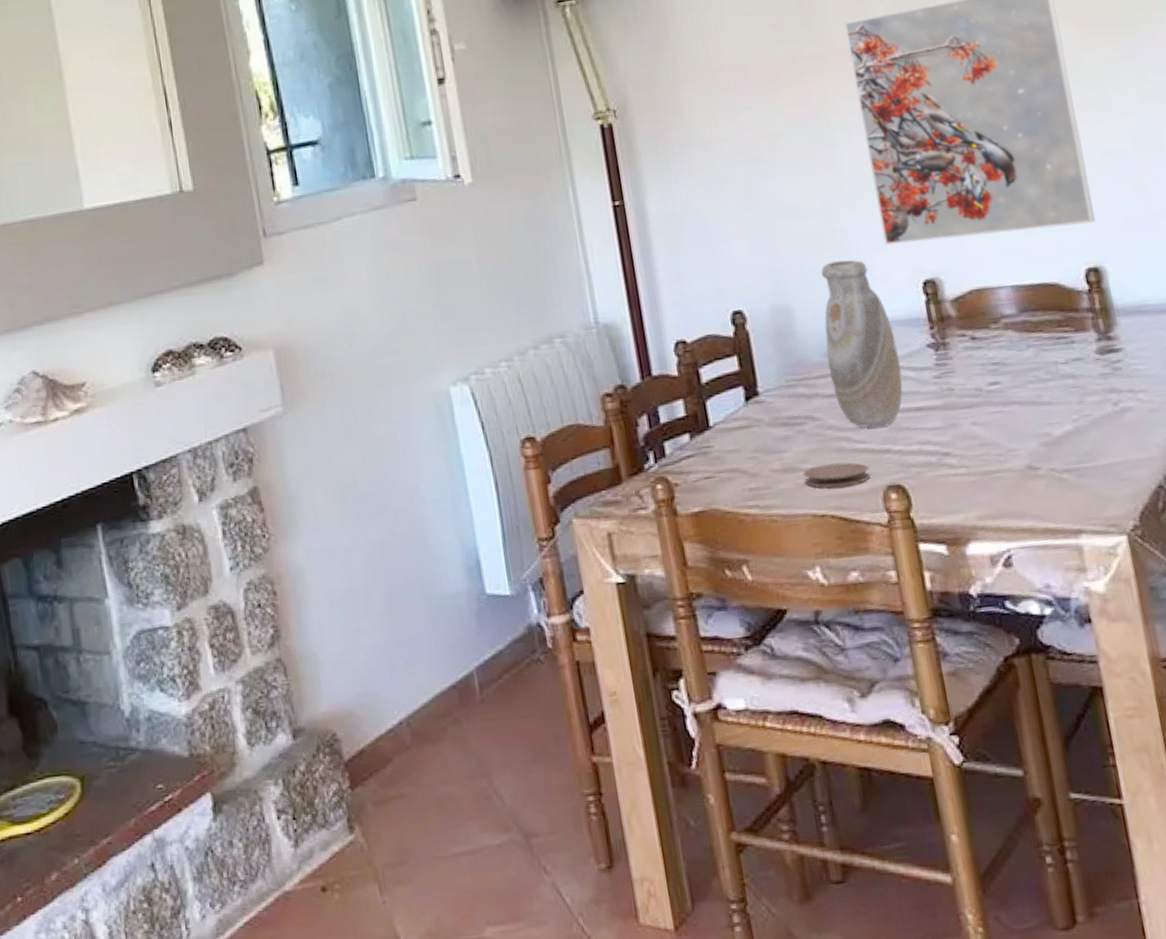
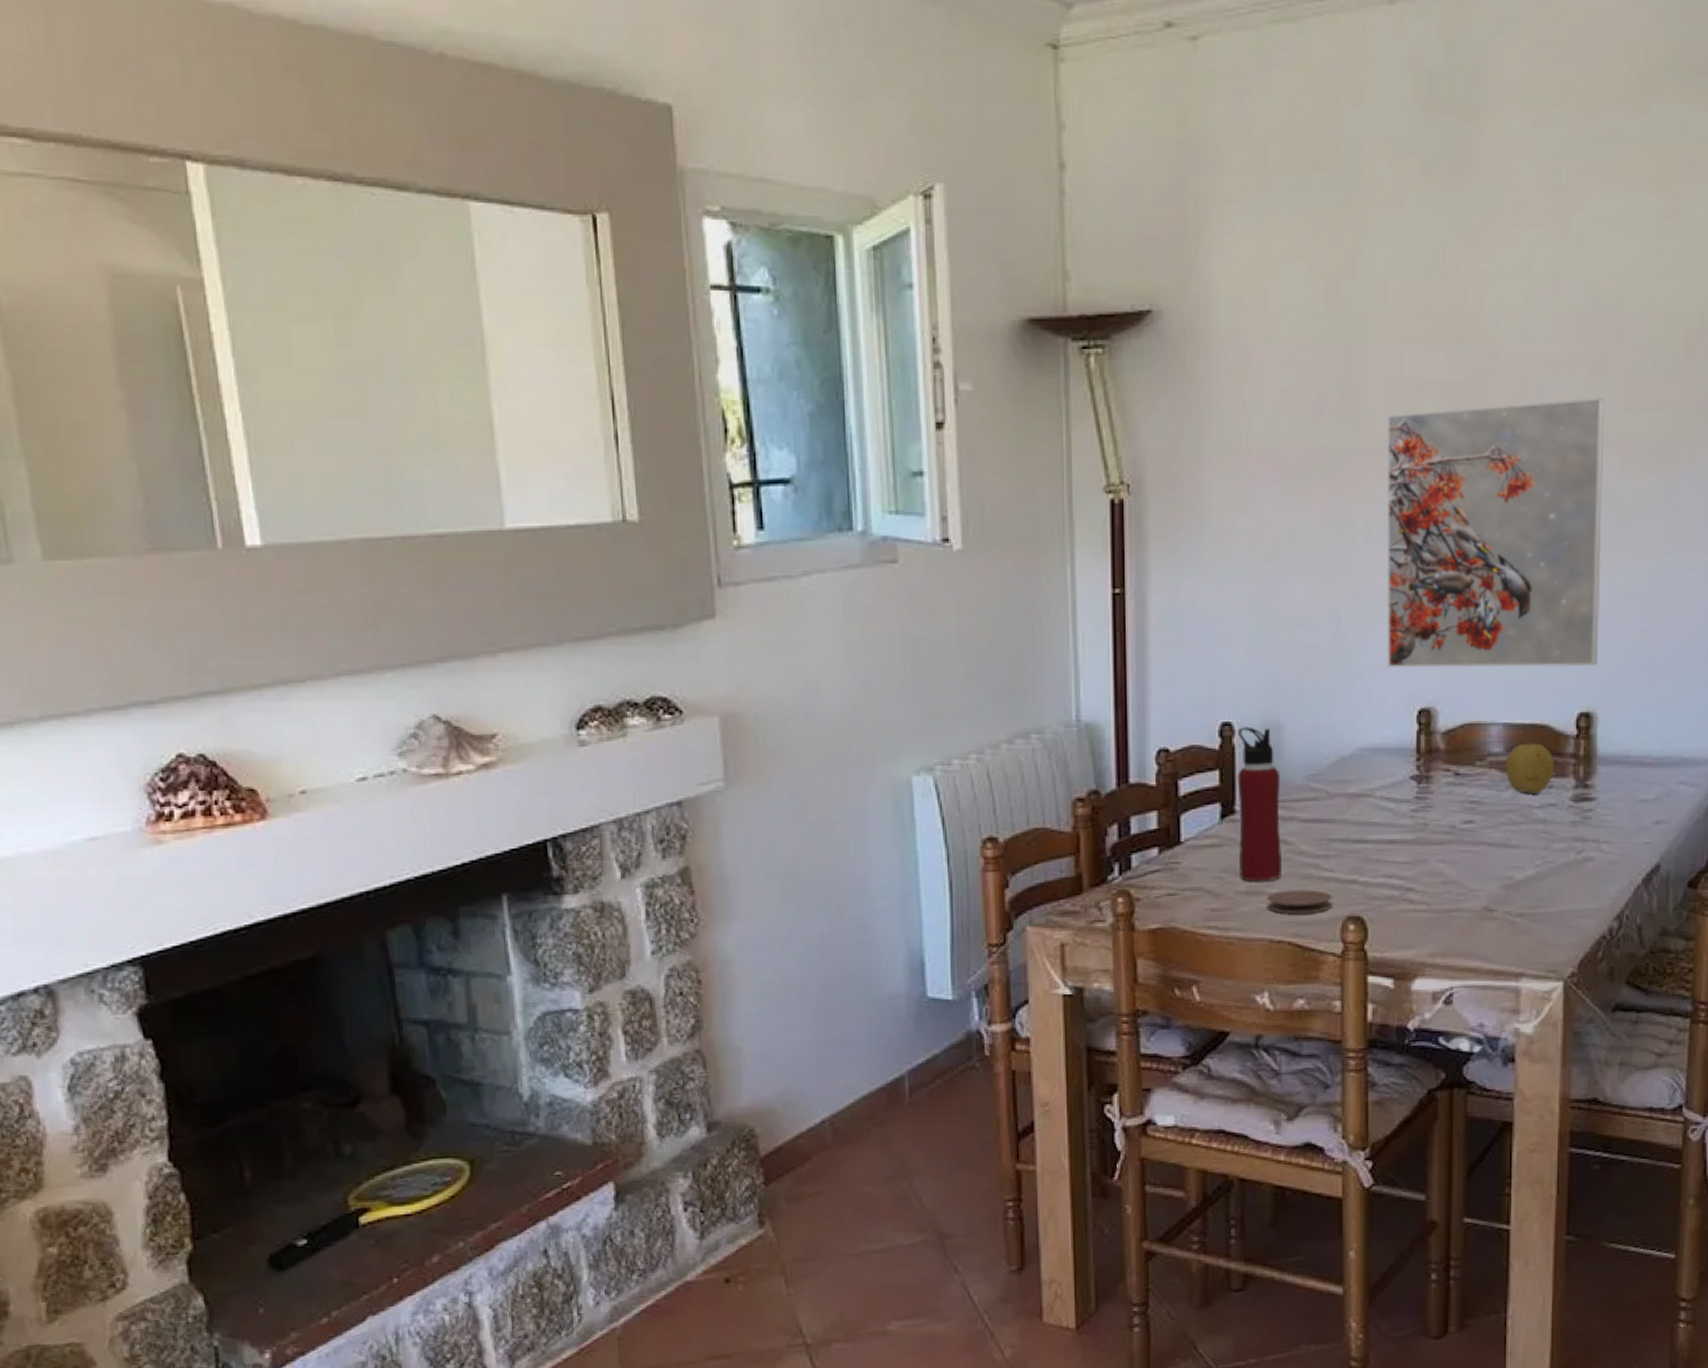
water bottle: none [750,313,814,459] -> present [1237,727,1281,882]
vase: present [821,260,903,428] -> none [1309,678,1380,857]
fruit: none [1020,301,1073,351] -> present [1505,743,1554,795]

